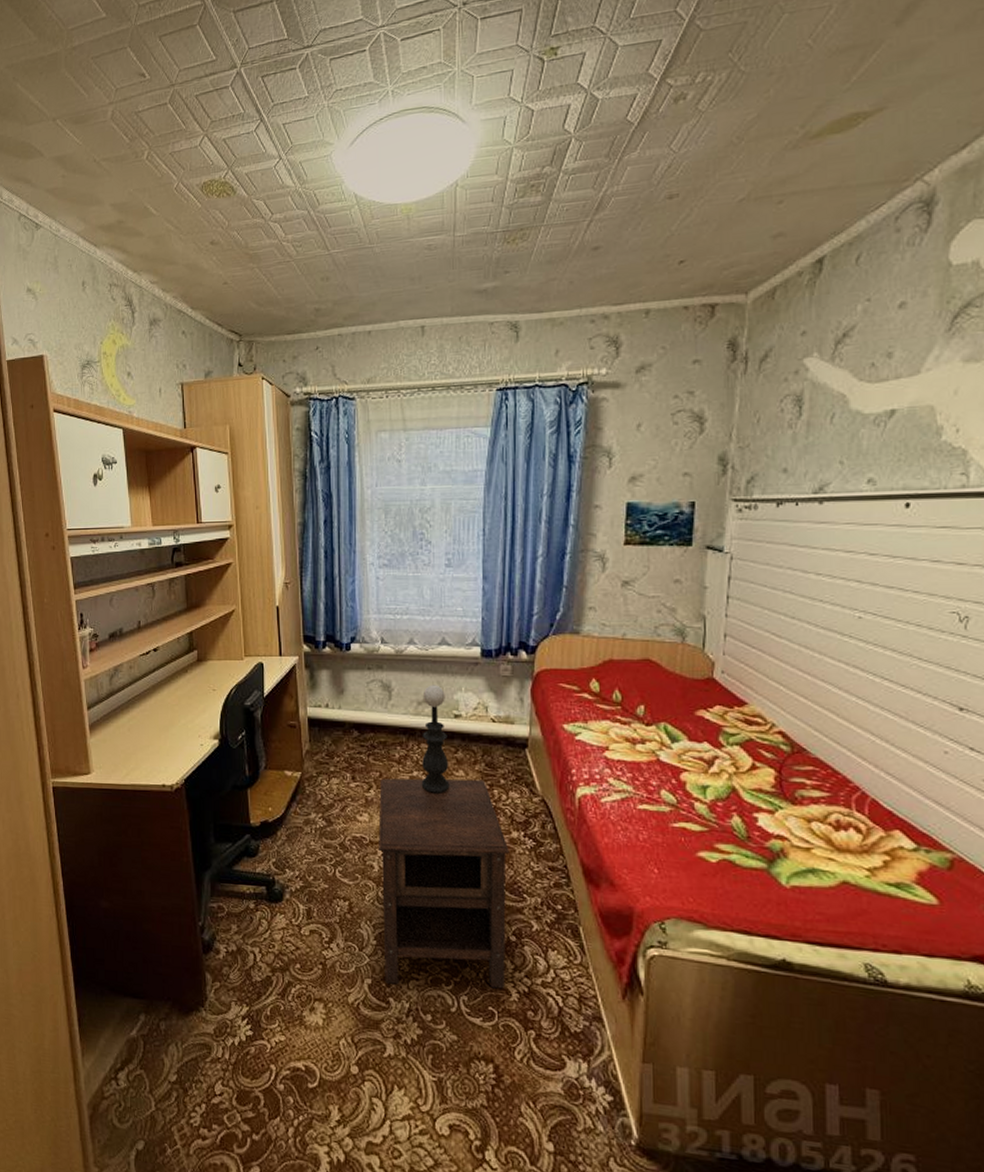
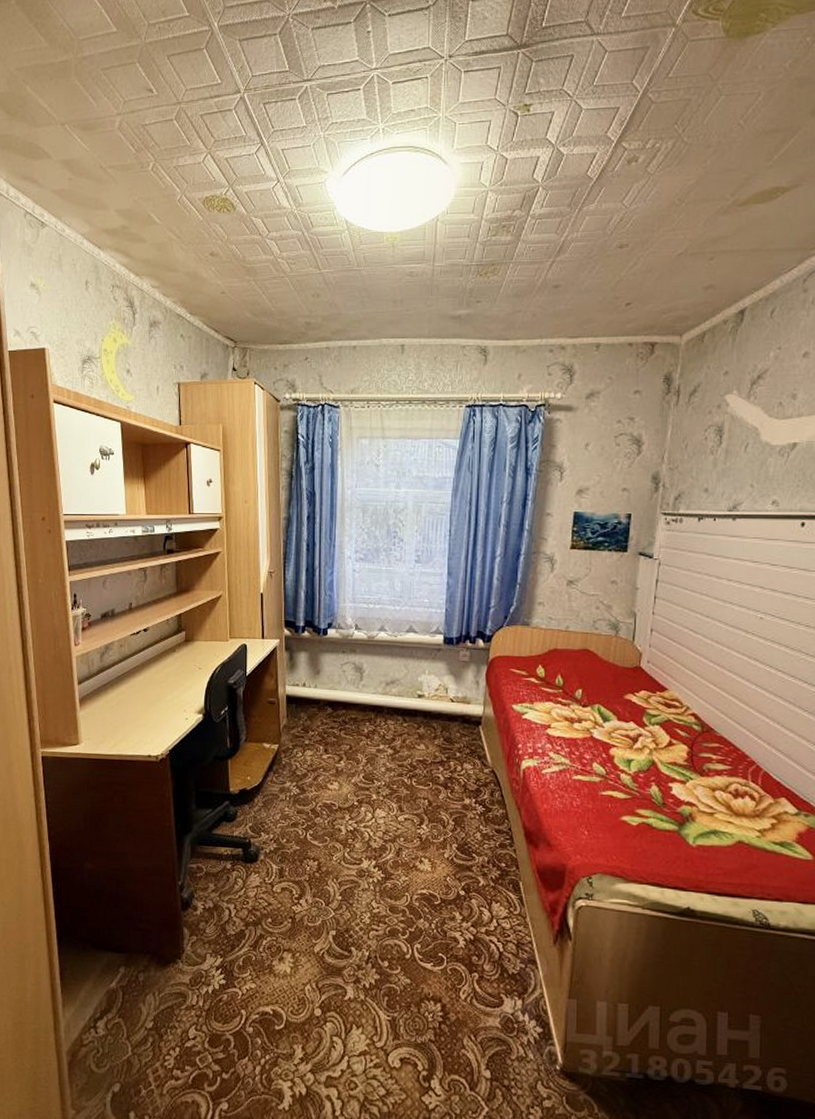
nightstand: present [378,778,509,989] -> none [346,751,462,937]
table lamp: present [421,685,450,794] -> none [386,667,412,765]

